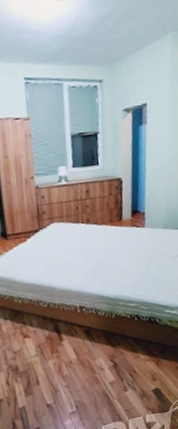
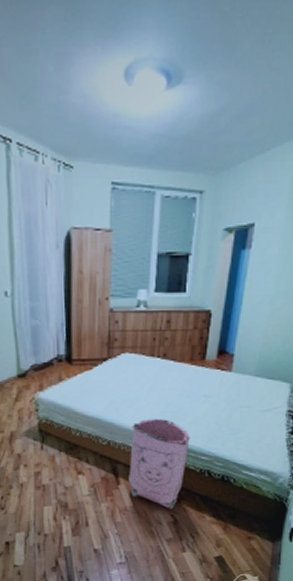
bag: none [67,276,119,356] -> present [129,418,190,509]

